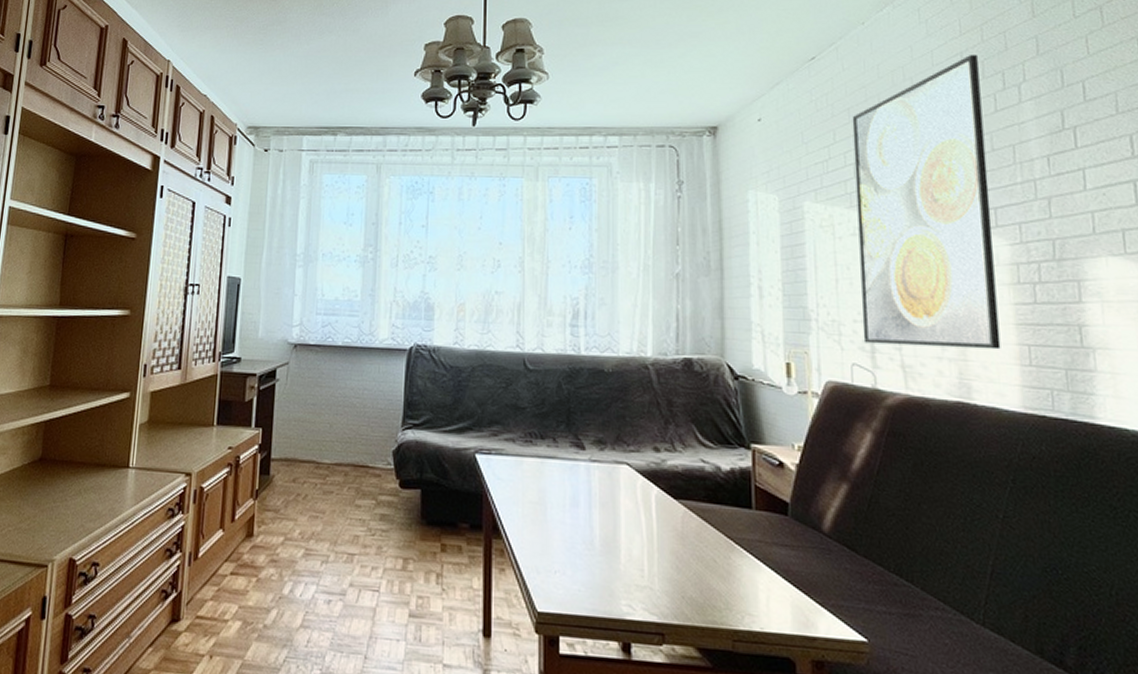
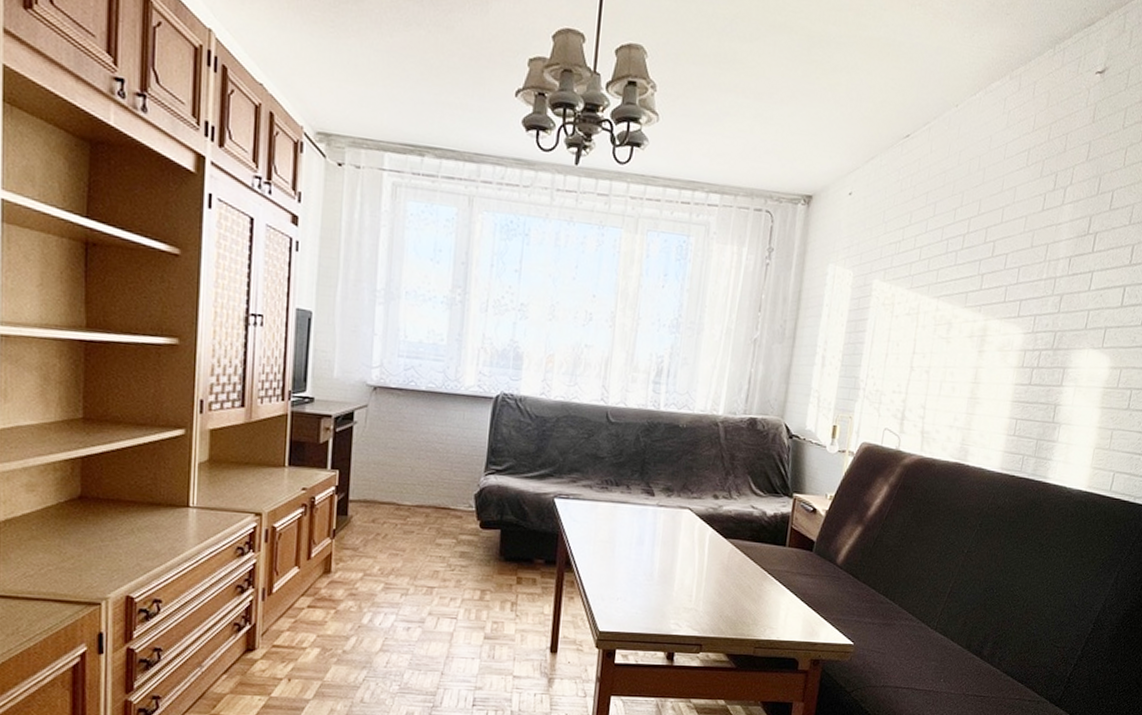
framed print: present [852,55,1001,350] -> none [897,152,1042,422]

